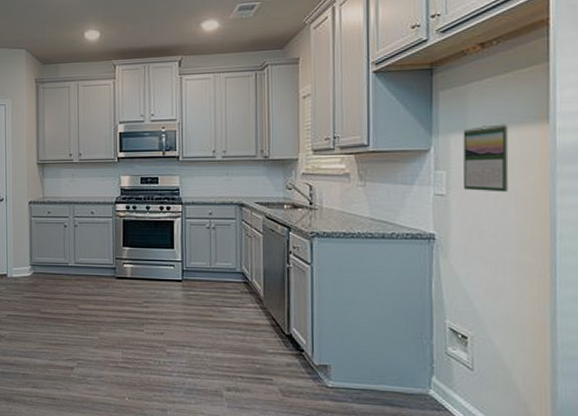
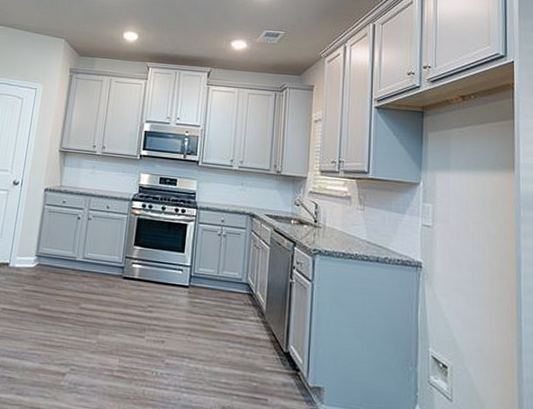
calendar: present [463,124,509,192] -> none [447,167,483,230]

